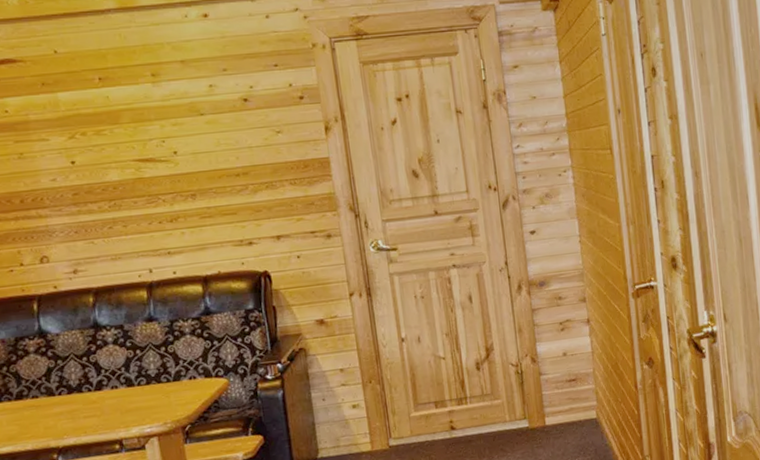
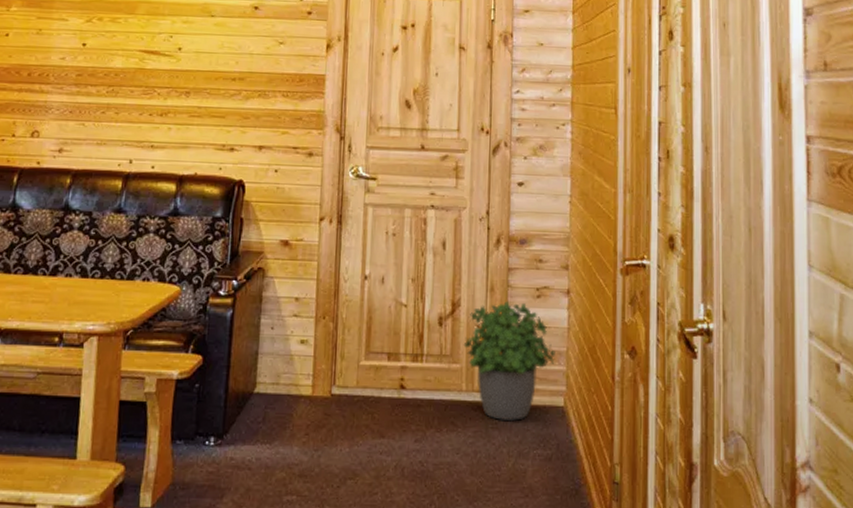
potted plant: none [501,336,584,440] -> present [463,301,556,422]

